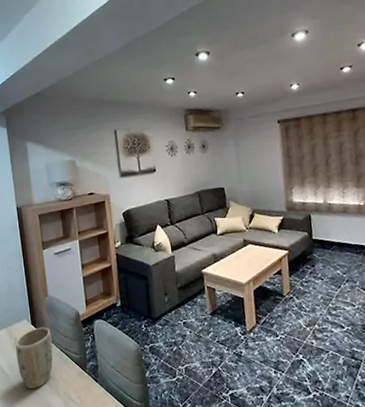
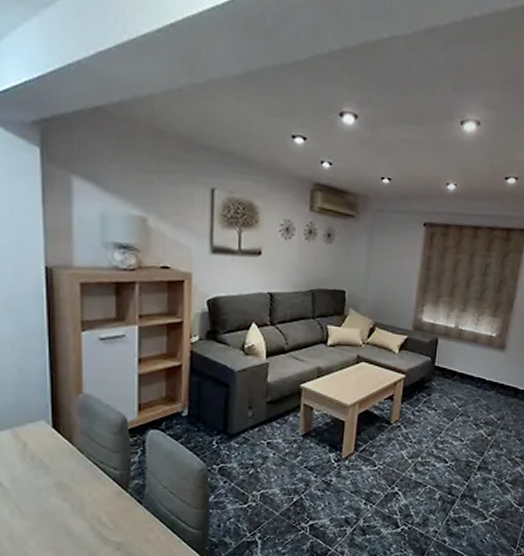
plant pot: present [15,327,53,390] -> none [24,432,81,510]

